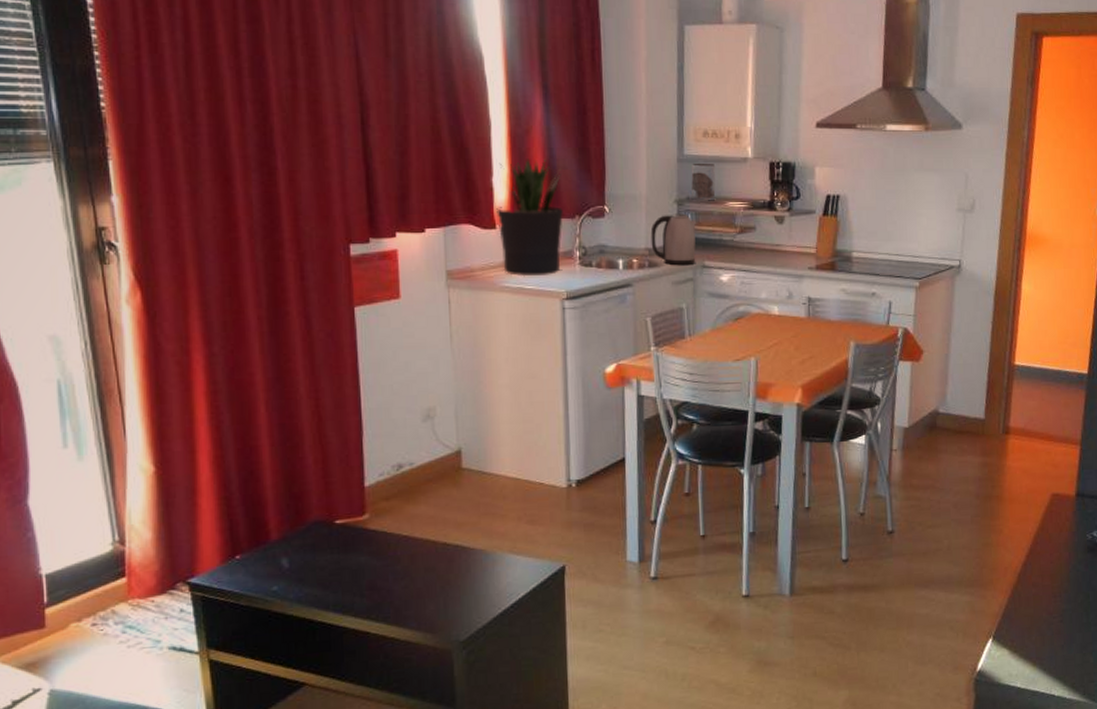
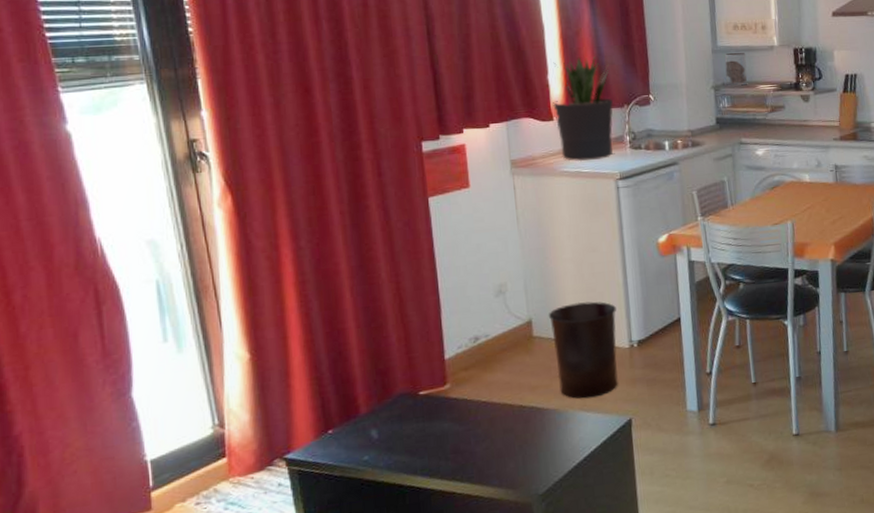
waste bin: none [479,433,555,540] -> present [548,301,618,398]
kettle: present [650,213,697,266] -> none [692,97,734,144]

